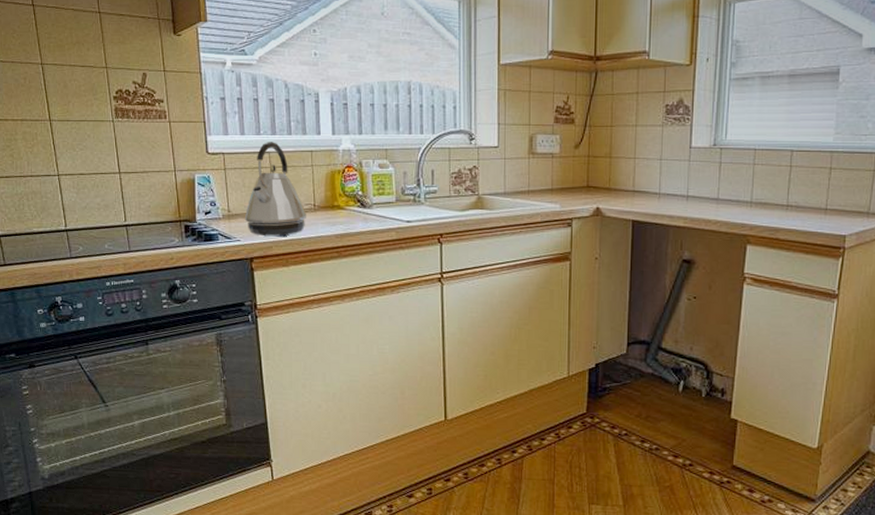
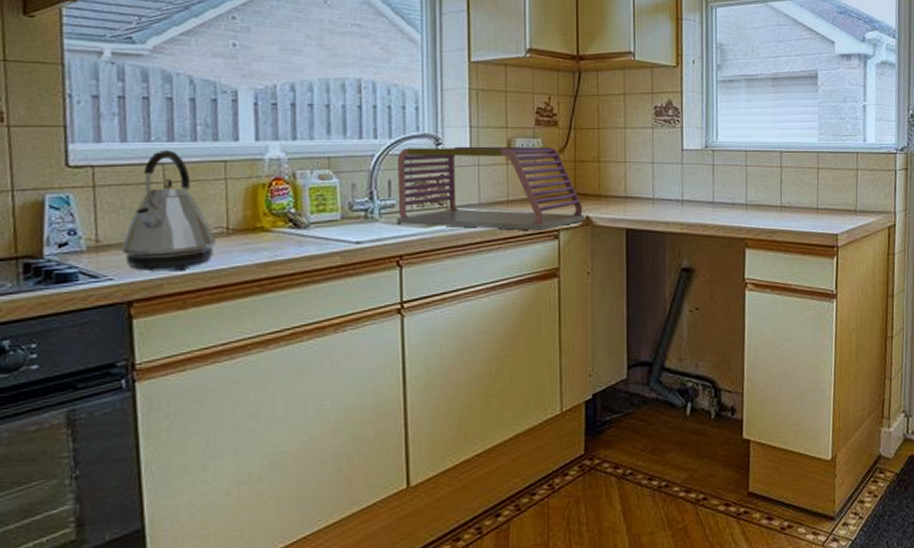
dish rack: none [438,141,595,220] -> present [396,146,585,232]

